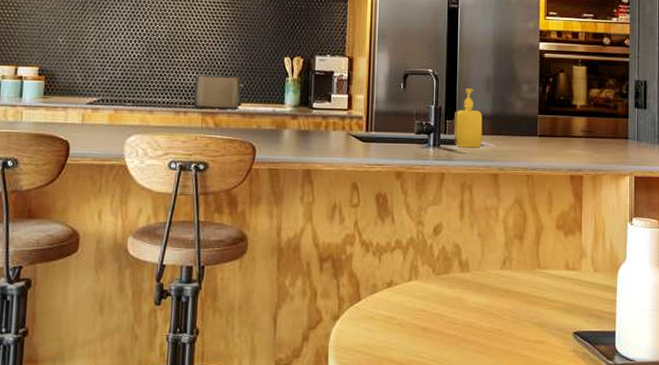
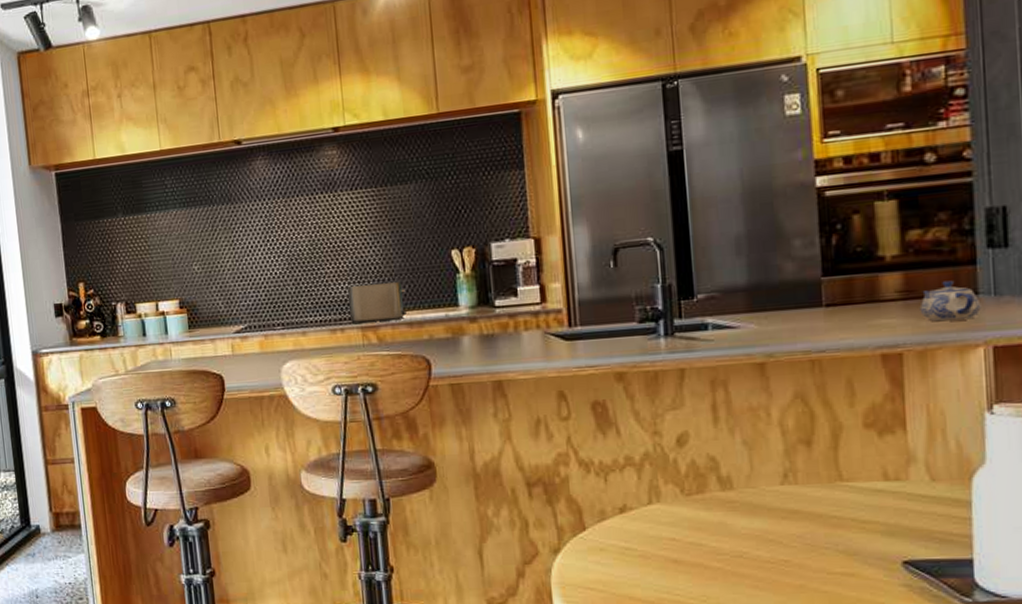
soap dispenser: present [453,88,483,149] -> none [690,254,737,335]
teapot: none [594,127,629,156] -> present [919,280,982,322]

